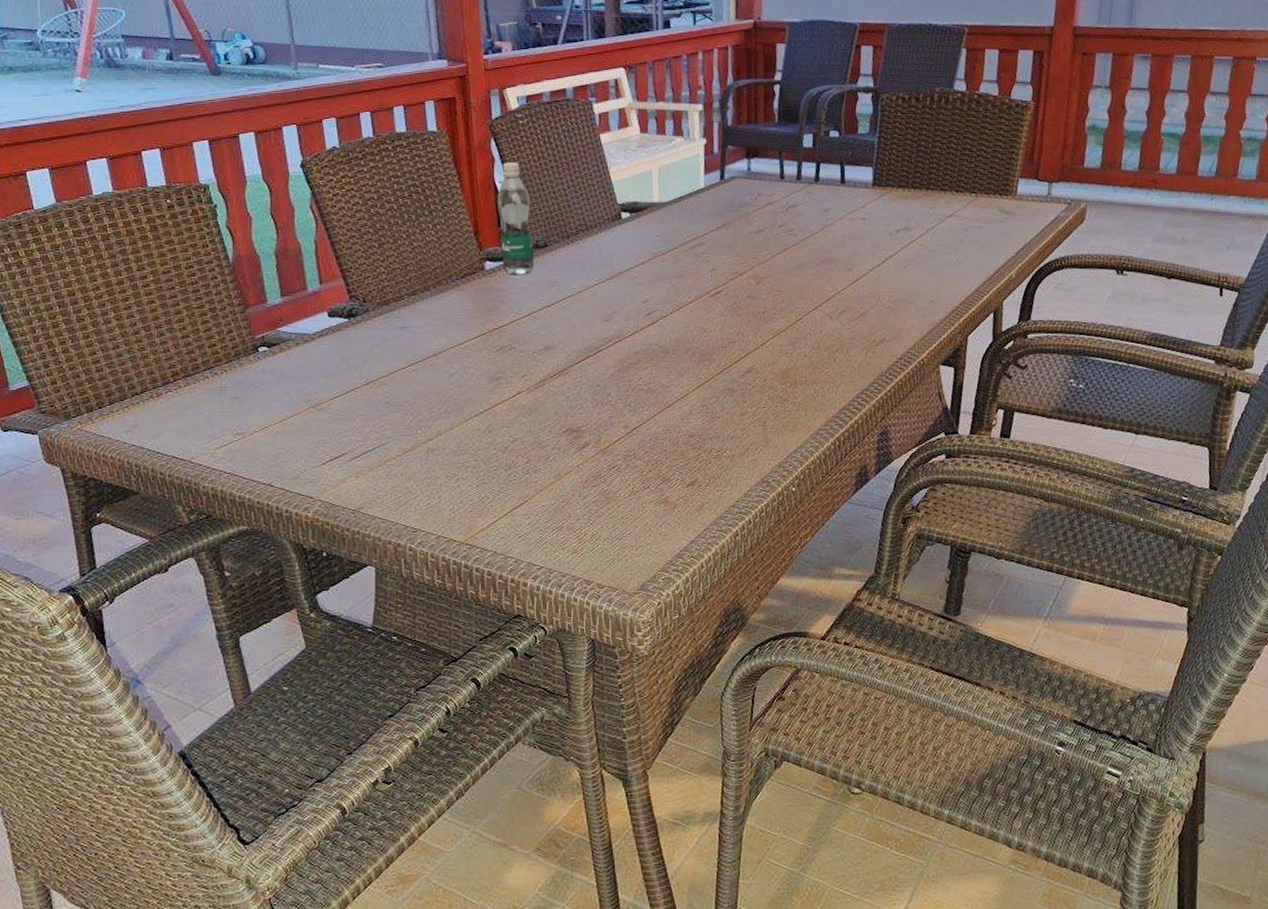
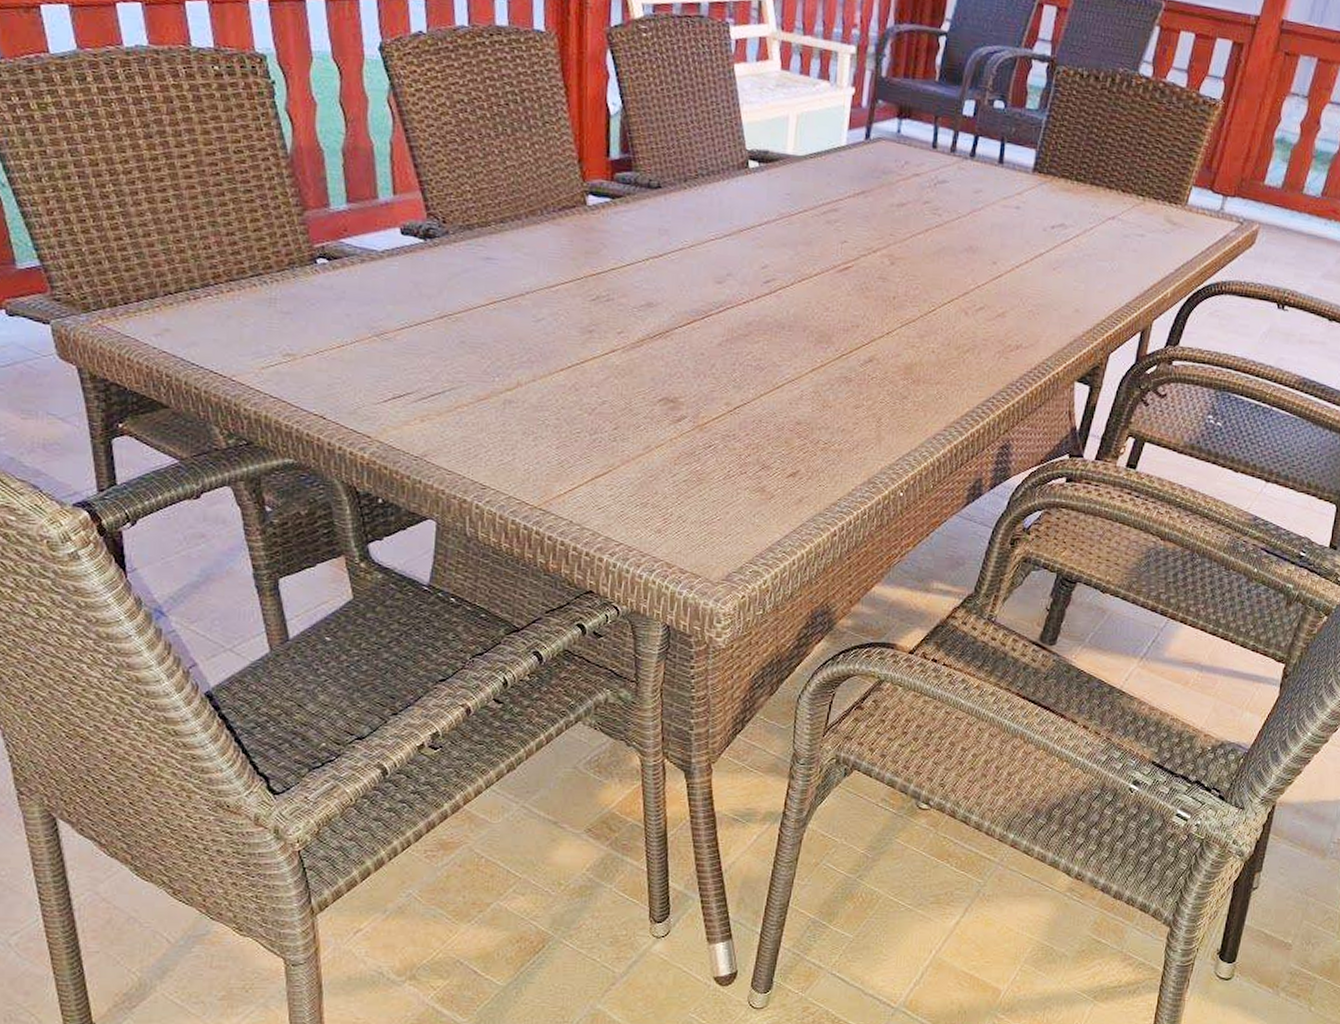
bottle: present [497,162,534,276] -> none [607,81,646,217]

